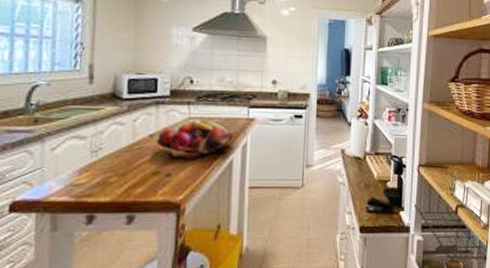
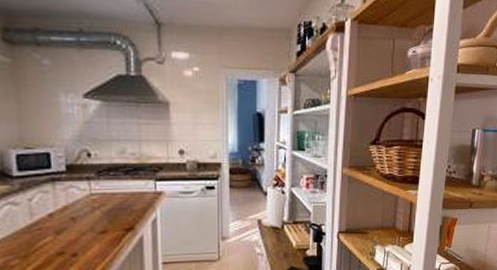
fruit basket: present [155,119,235,159] -> none [56,195,142,238]

